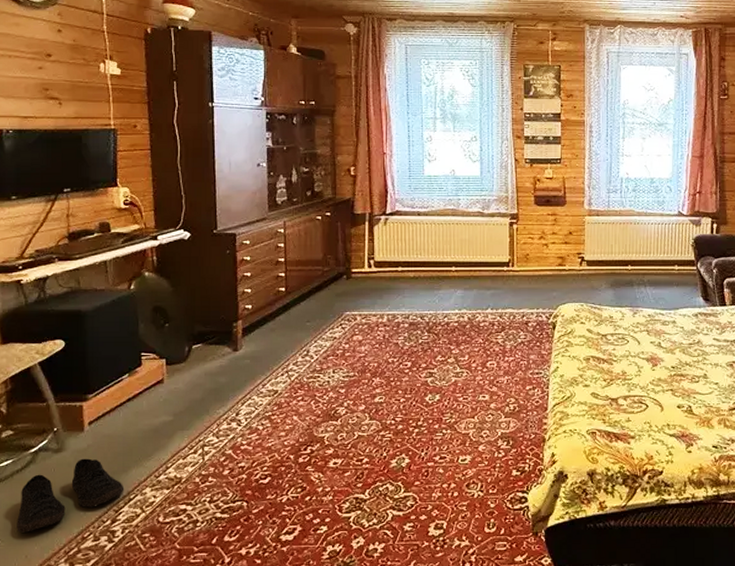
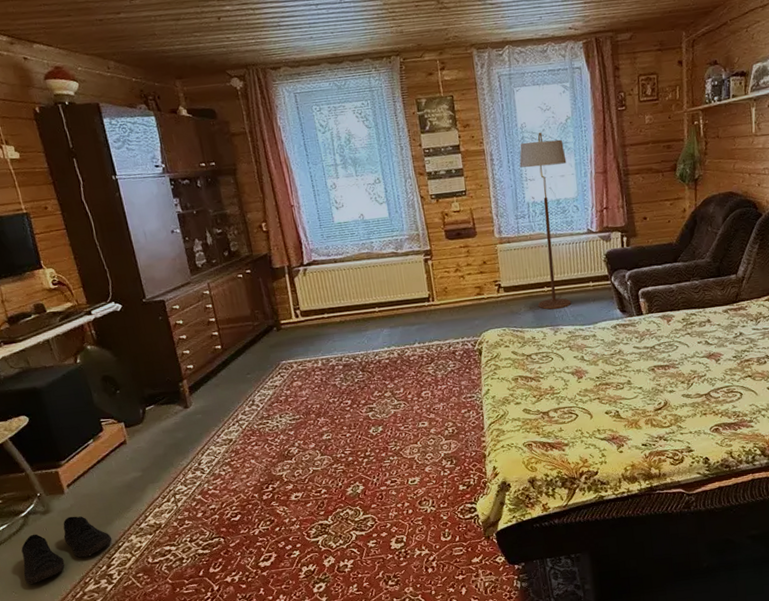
floor lamp: none [618,110,665,289] -> present [519,132,572,310]

